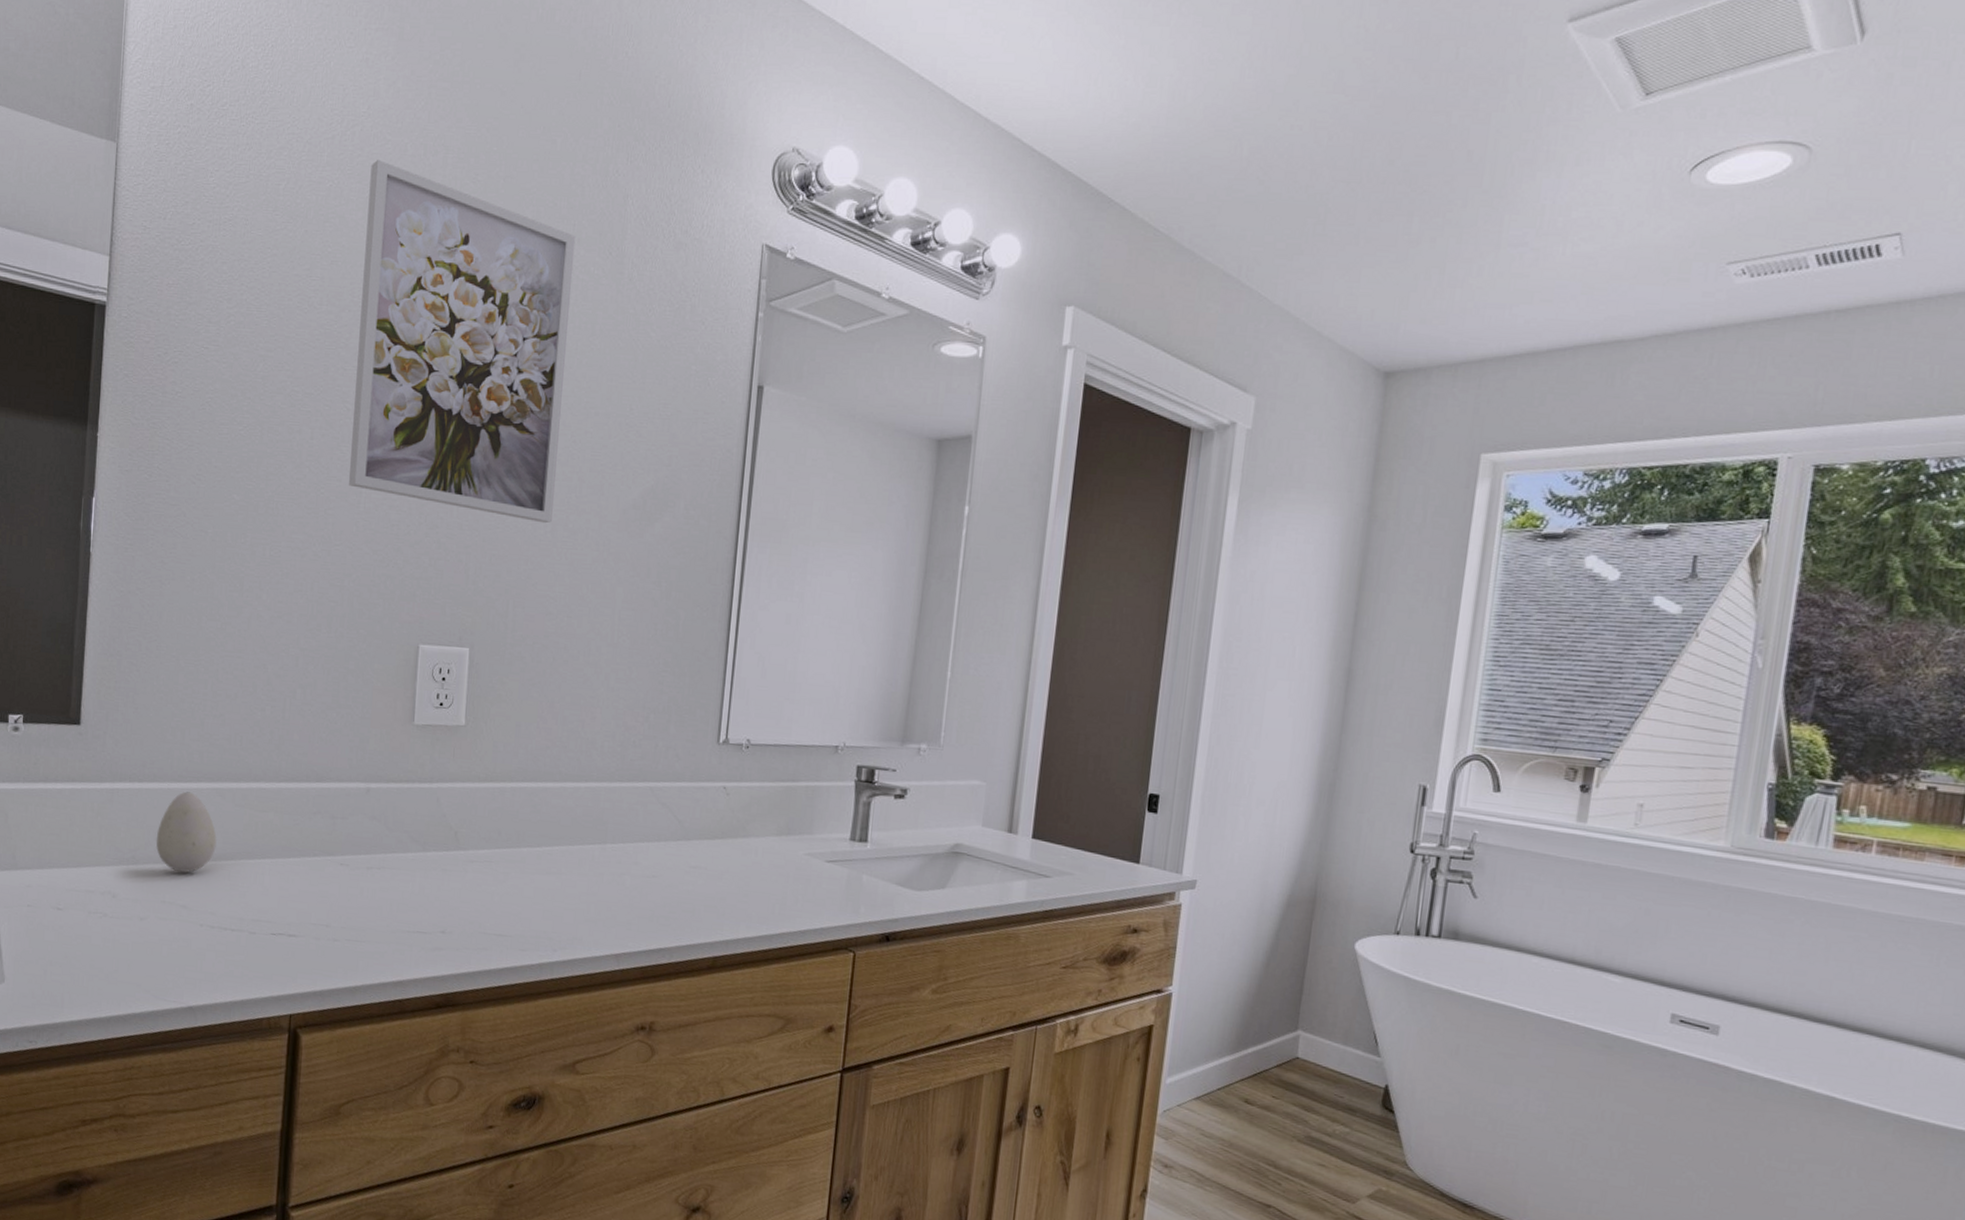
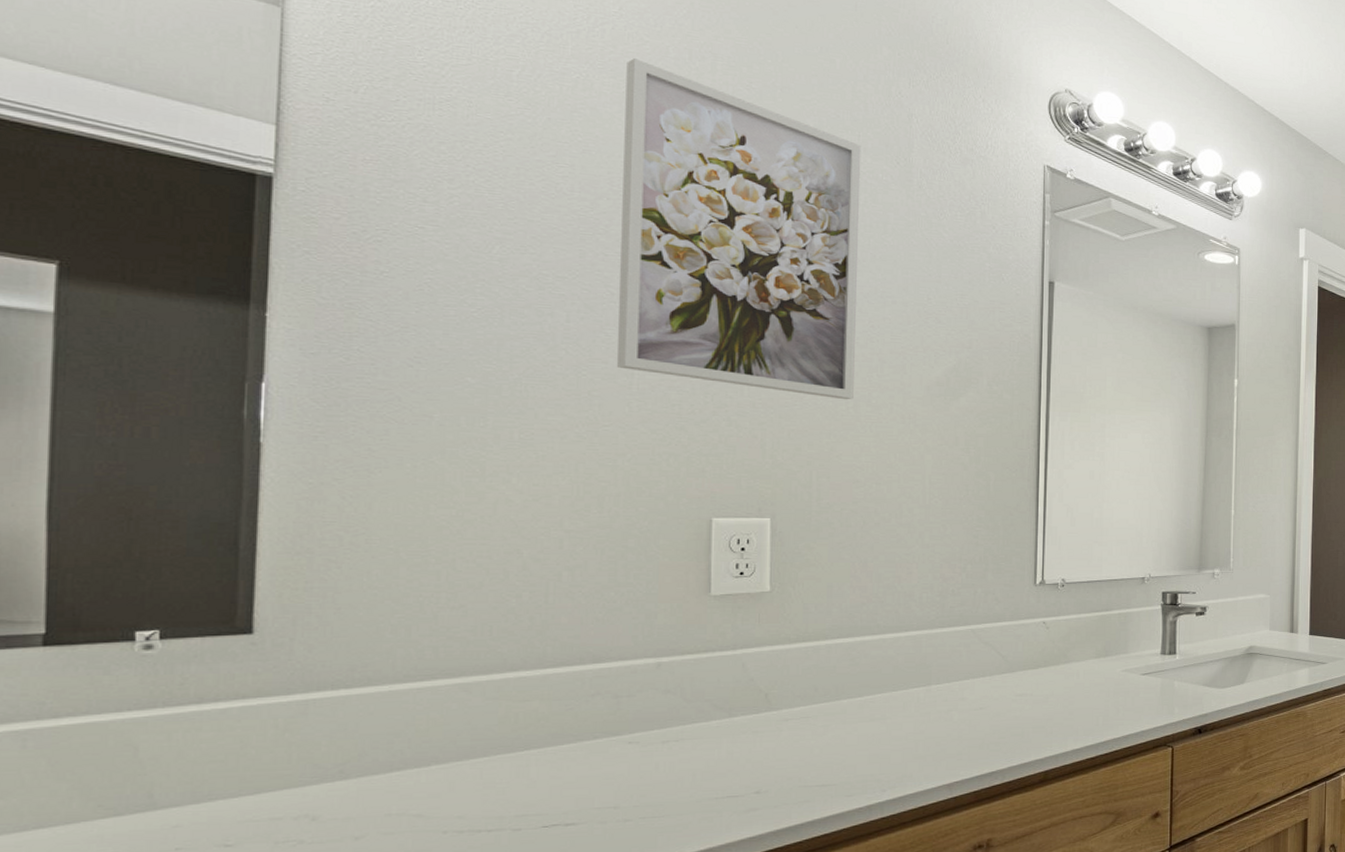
decorative egg: present [155,791,217,873] -> none [374,691,462,780]

